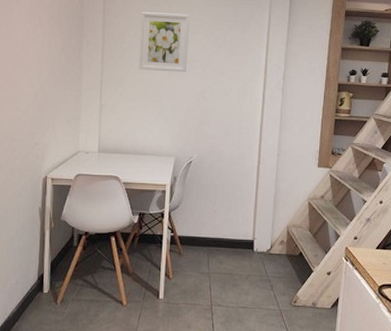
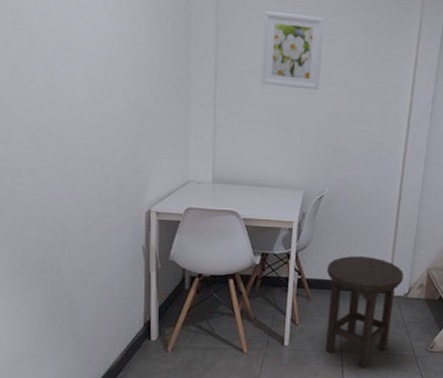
stool: none [196,215,265,321] -> present [325,256,403,368]

